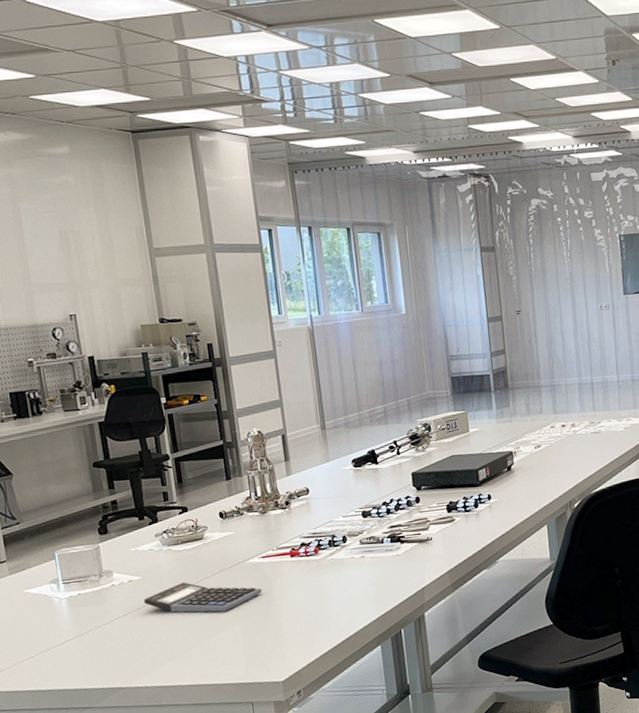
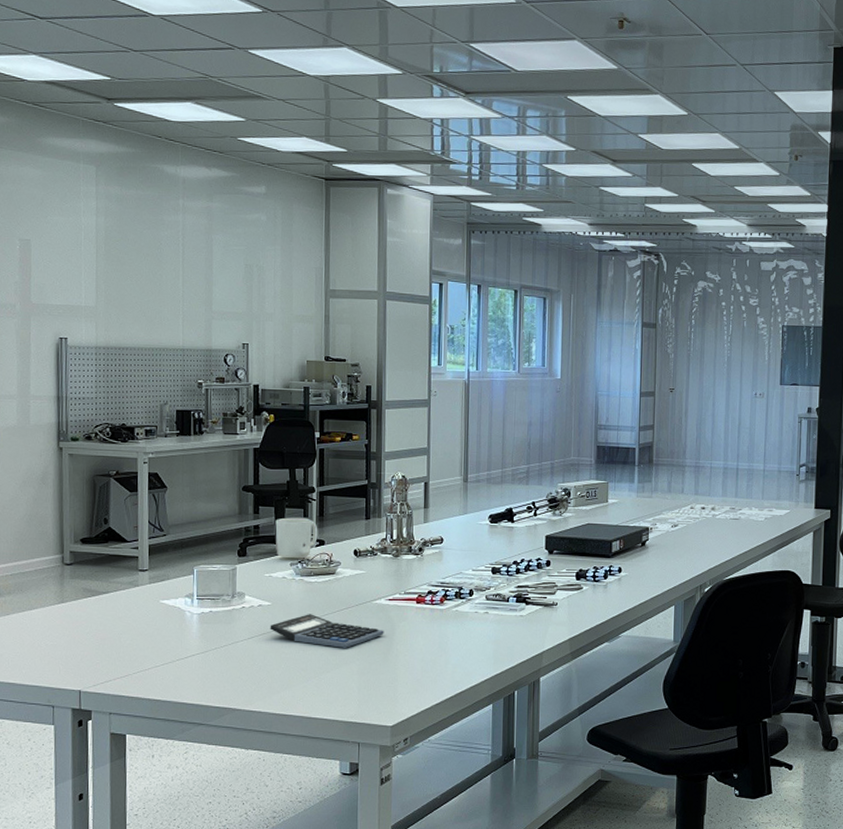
mug: none [133,486,180,530] -> present [275,517,318,558]

